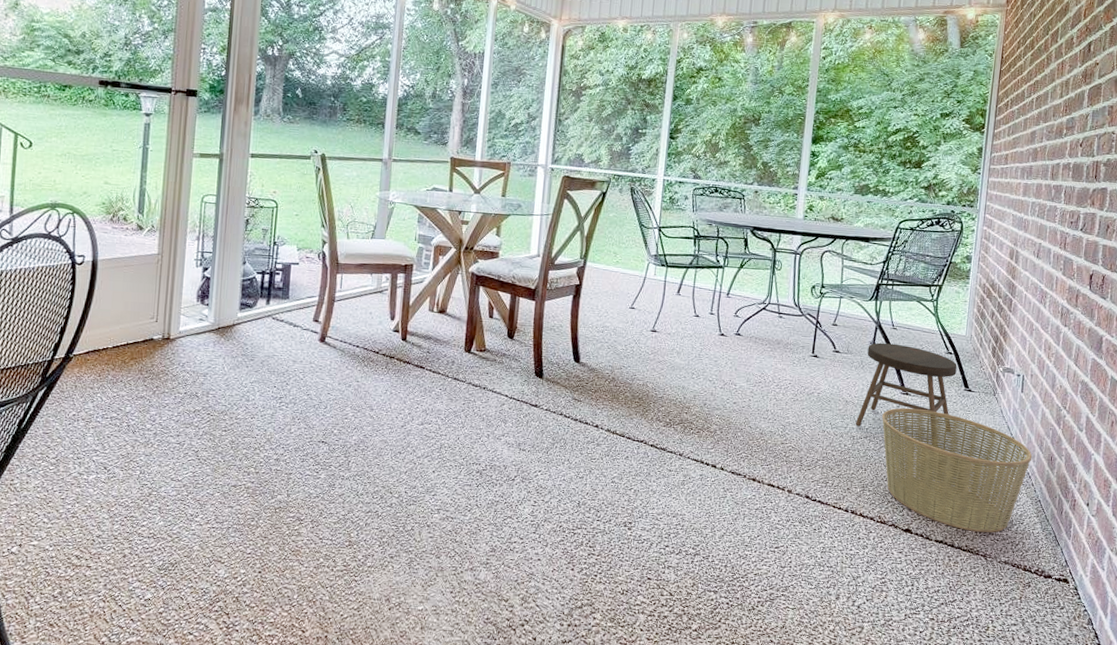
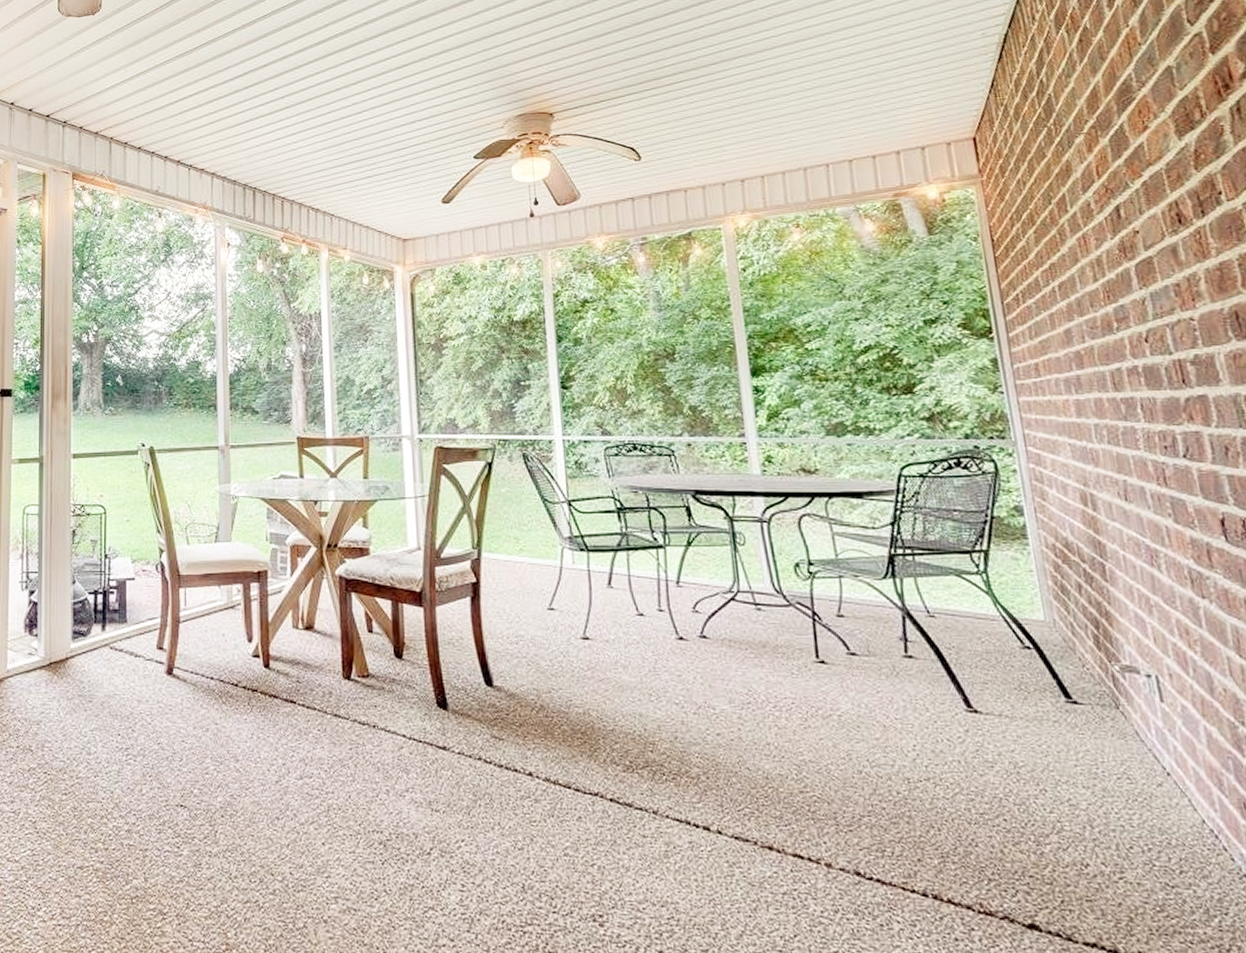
stool: present [855,342,957,447] -> none [897,638,1063,791]
basket: present [881,407,1032,533] -> none [944,732,1212,931]

